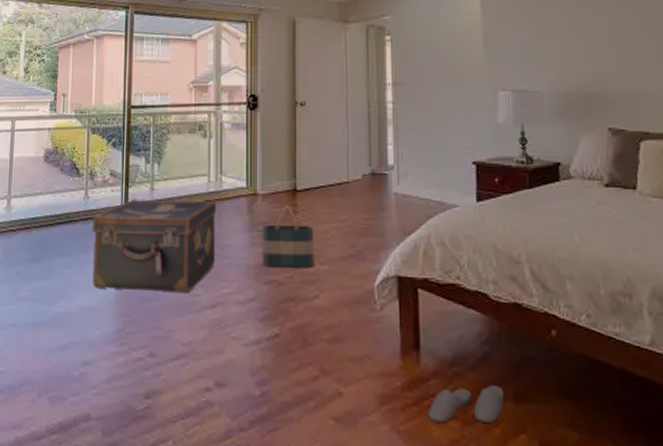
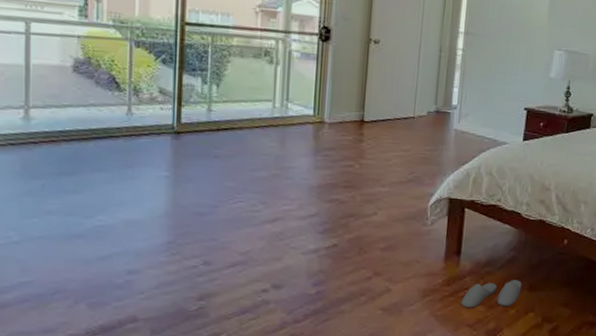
suitcase: present [92,199,217,293] -> none [137,118,281,208]
tote bag: present [262,205,315,268] -> none [324,134,378,190]

